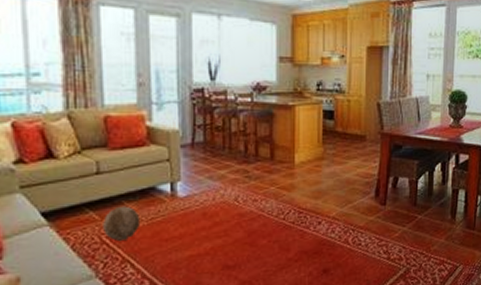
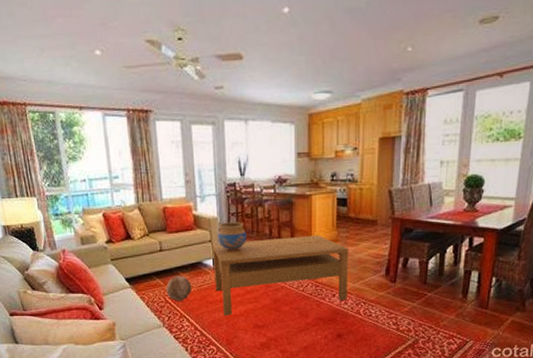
coffee table: none [170,152,337,257] -> present [212,235,349,316]
ceramic pot: none [179,136,216,172] -> present [218,222,247,250]

